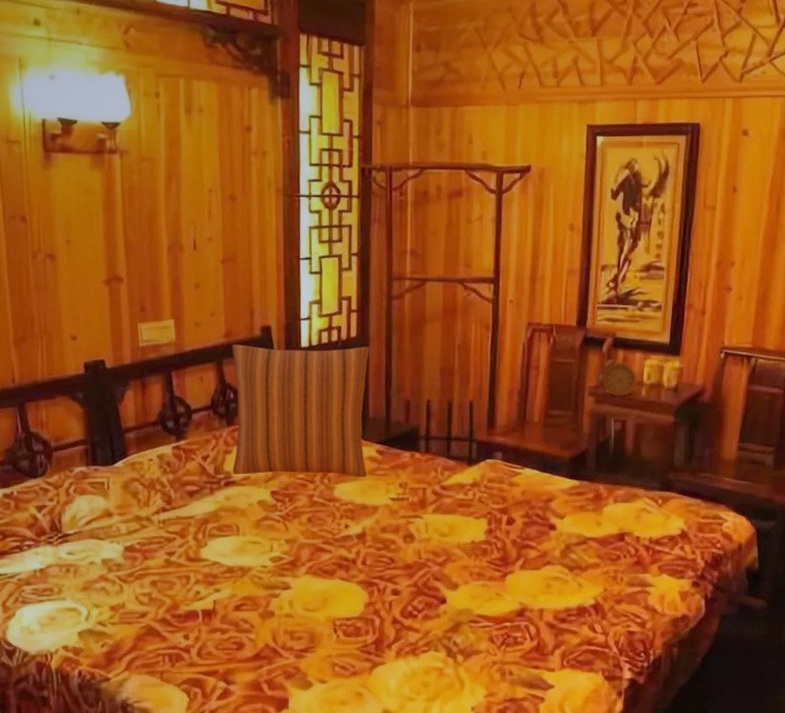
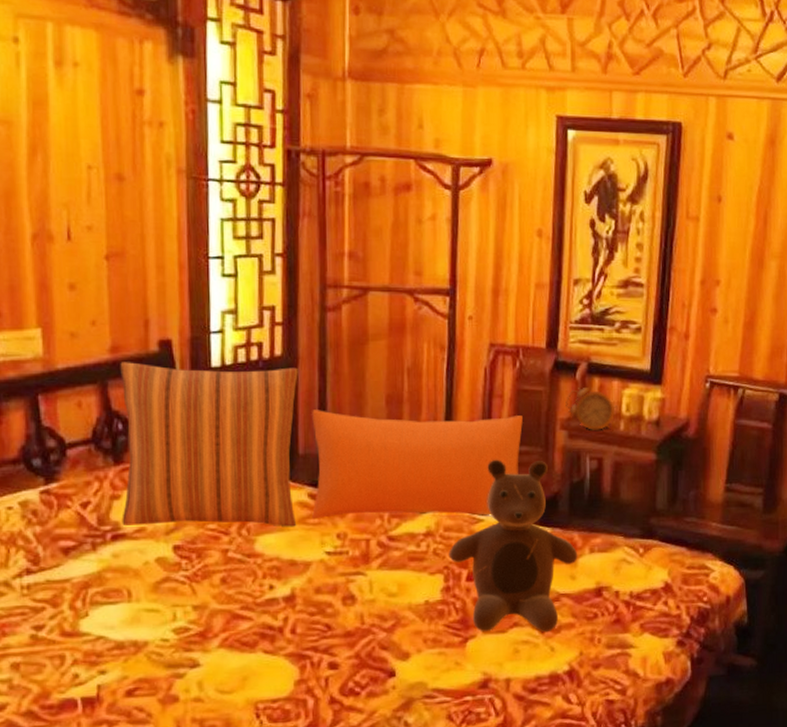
pillow: none [380,381,556,471] -> present [312,410,523,520]
teddy bear: none [491,421,603,571] -> present [448,459,578,633]

